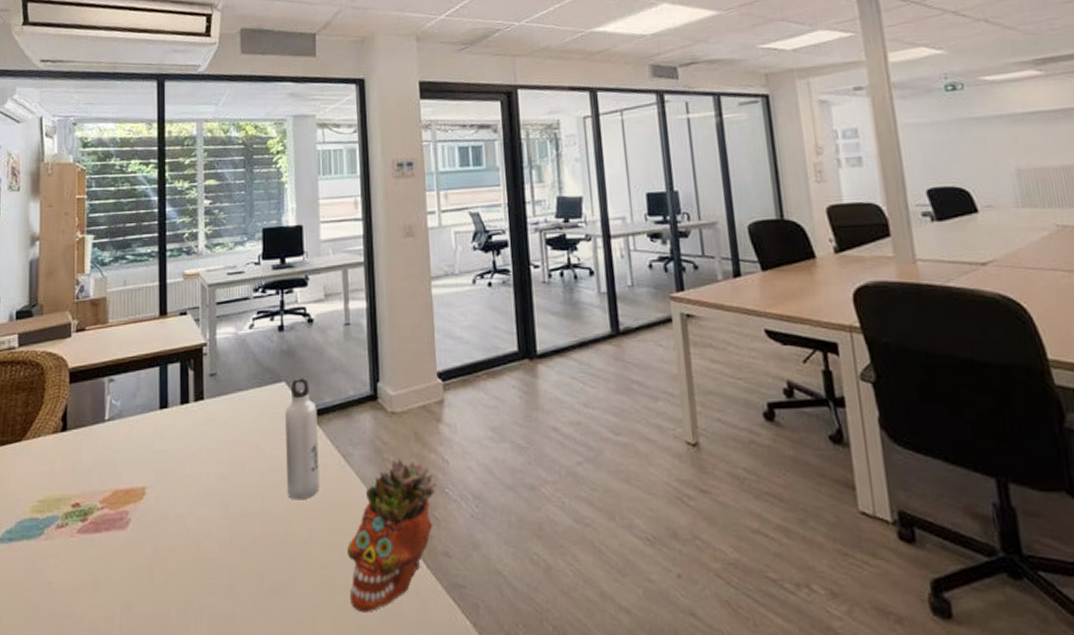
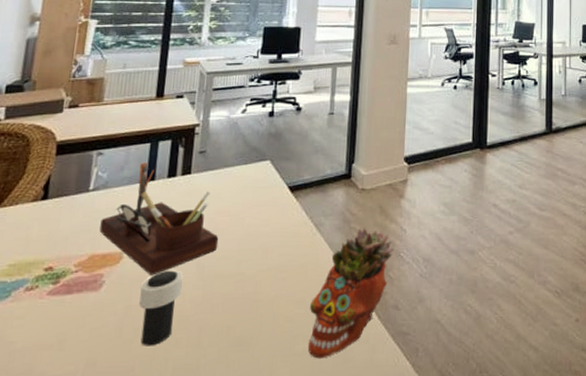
desk organizer: none [120,388,241,513] -> present [99,163,219,276]
cup: none [166,507,209,592] -> present [138,270,184,346]
water bottle: present [284,377,320,500] -> none [261,157,297,263]

